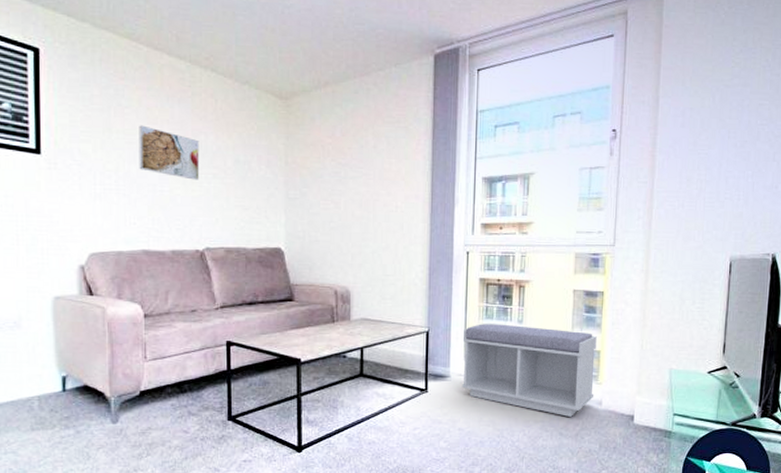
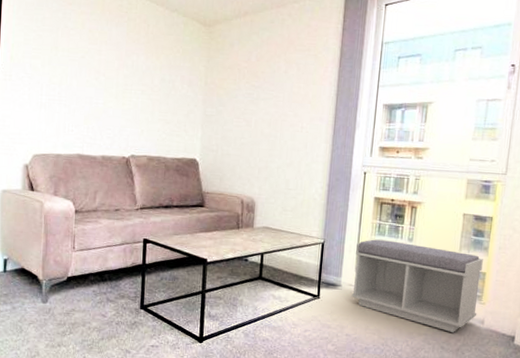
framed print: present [139,125,199,180] -> none [79,45,132,95]

